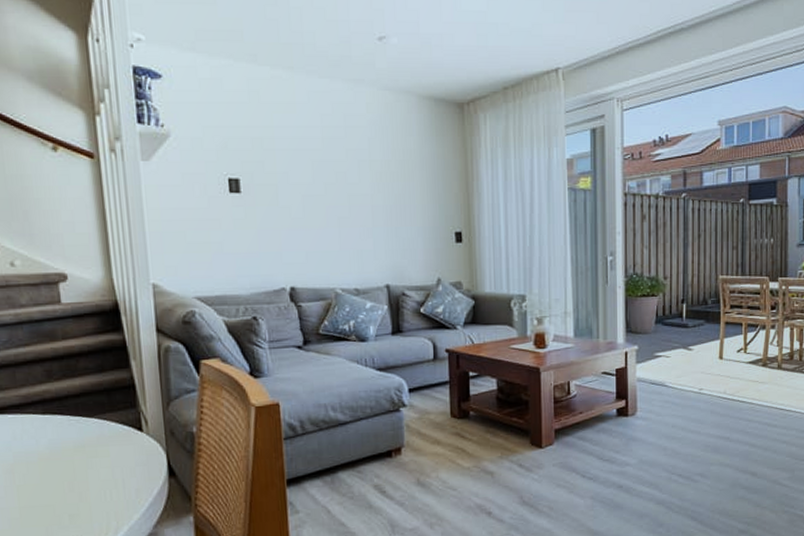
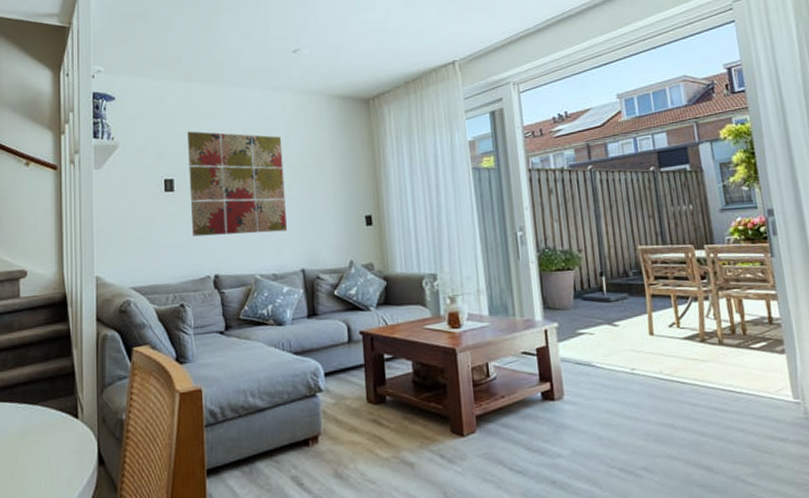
wall art: none [254,124,370,245] -> present [188,131,287,237]

